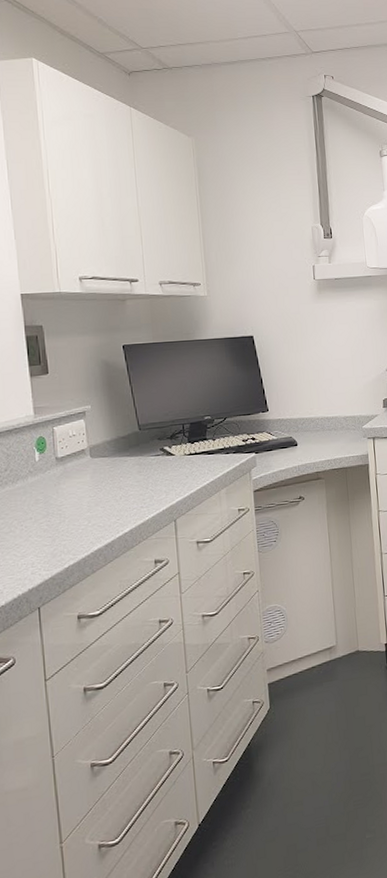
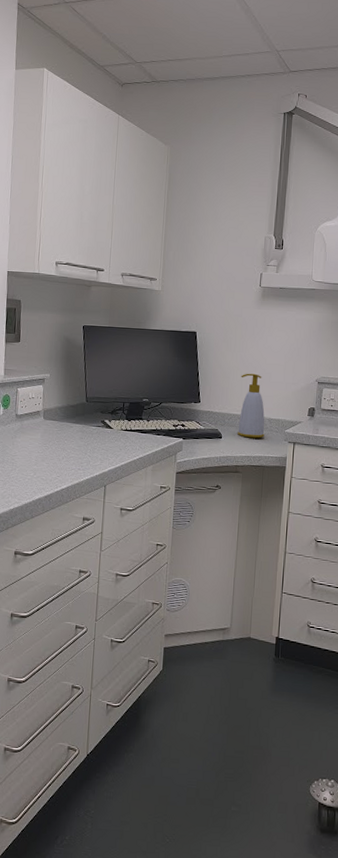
soap bottle: none [308,372,342,441] -> present [238,373,265,439]

